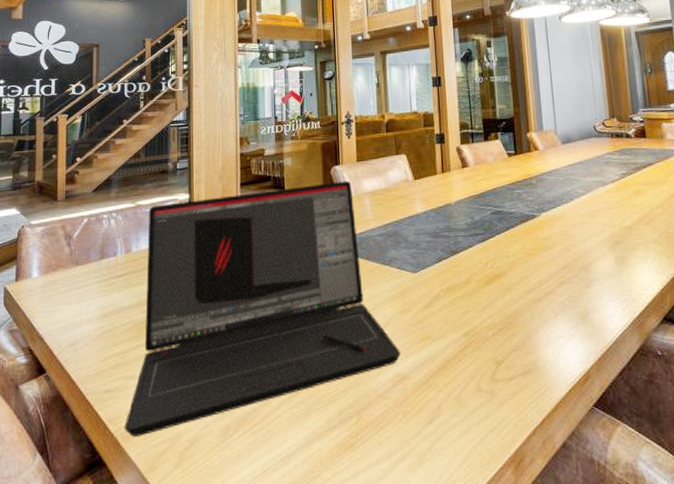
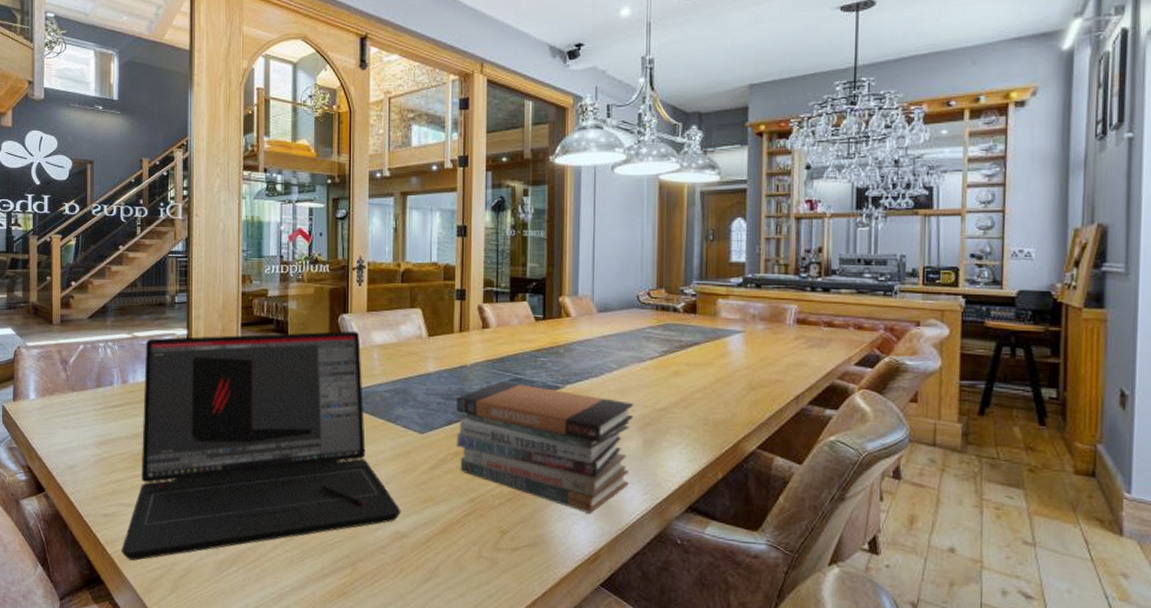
book stack: none [444,215,608,335] -> present [456,381,634,513]

